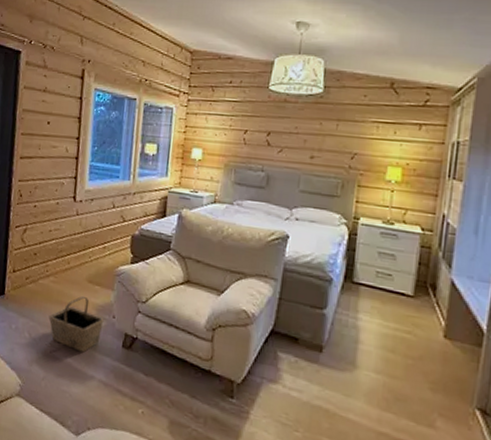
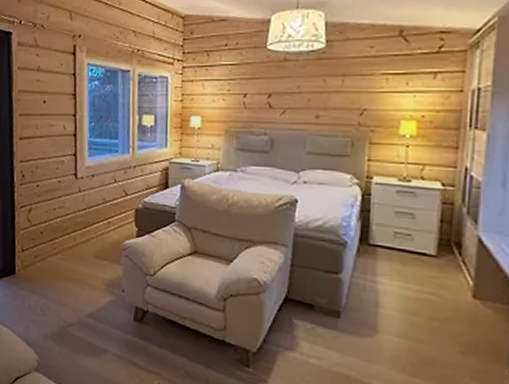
basket: present [48,295,104,353] -> none [59,271,114,327]

